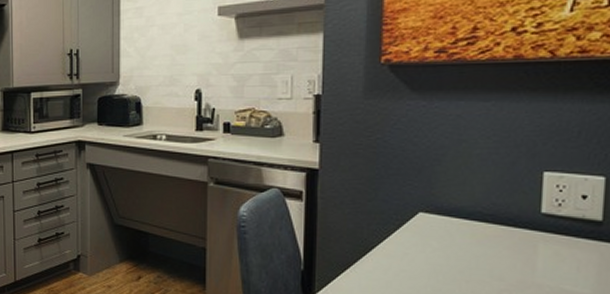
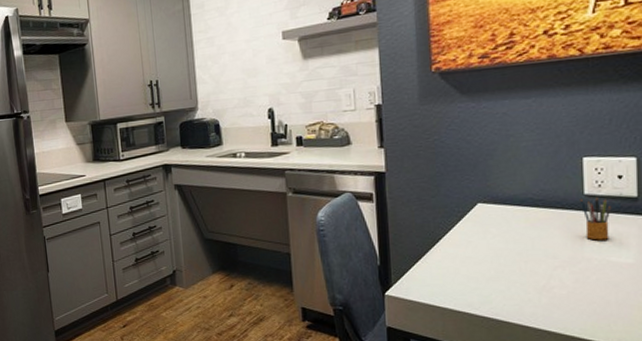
pencil box: none [535,216,572,266] -> present [579,196,612,241]

